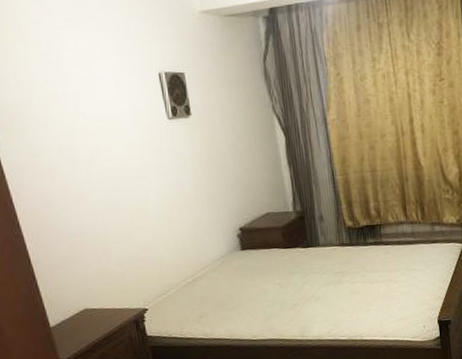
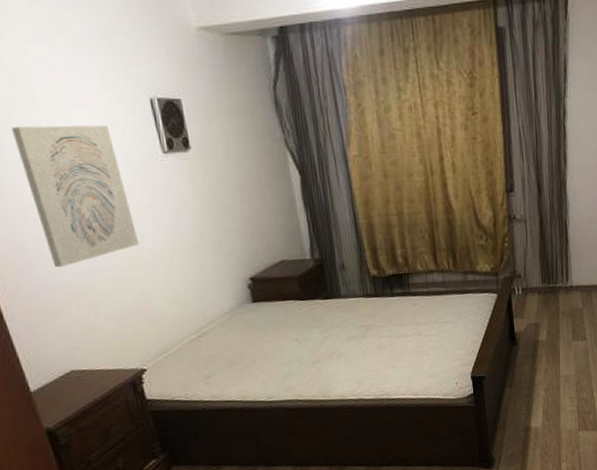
wall art: none [43,96,146,219] -> present [10,125,140,268]

